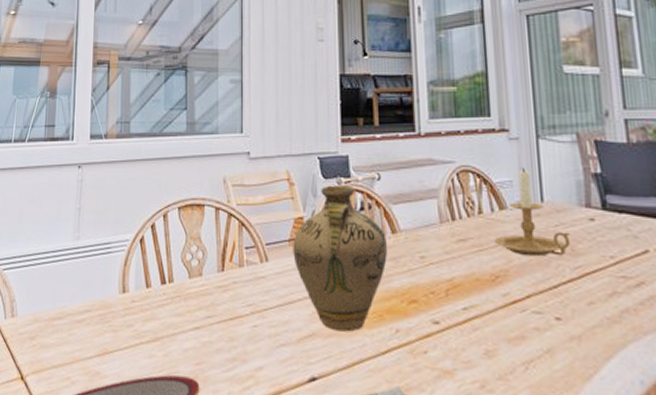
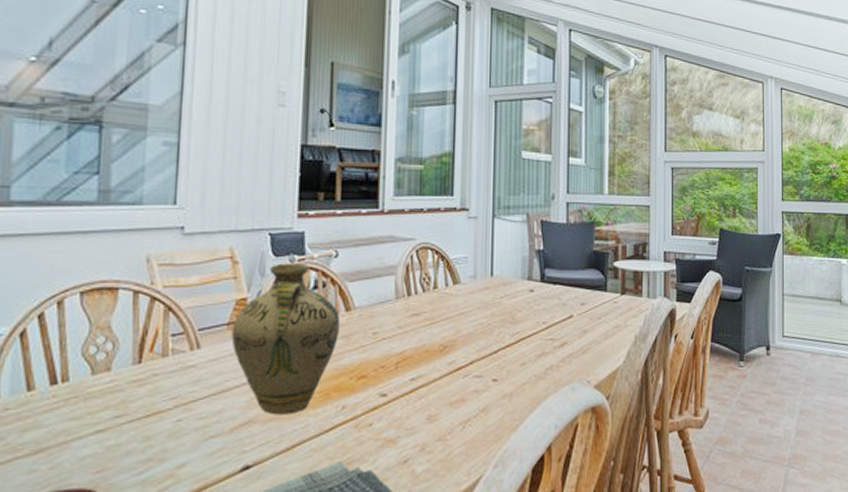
candle holder: present [494,167,571,257] -> none [445,244,512,327]

